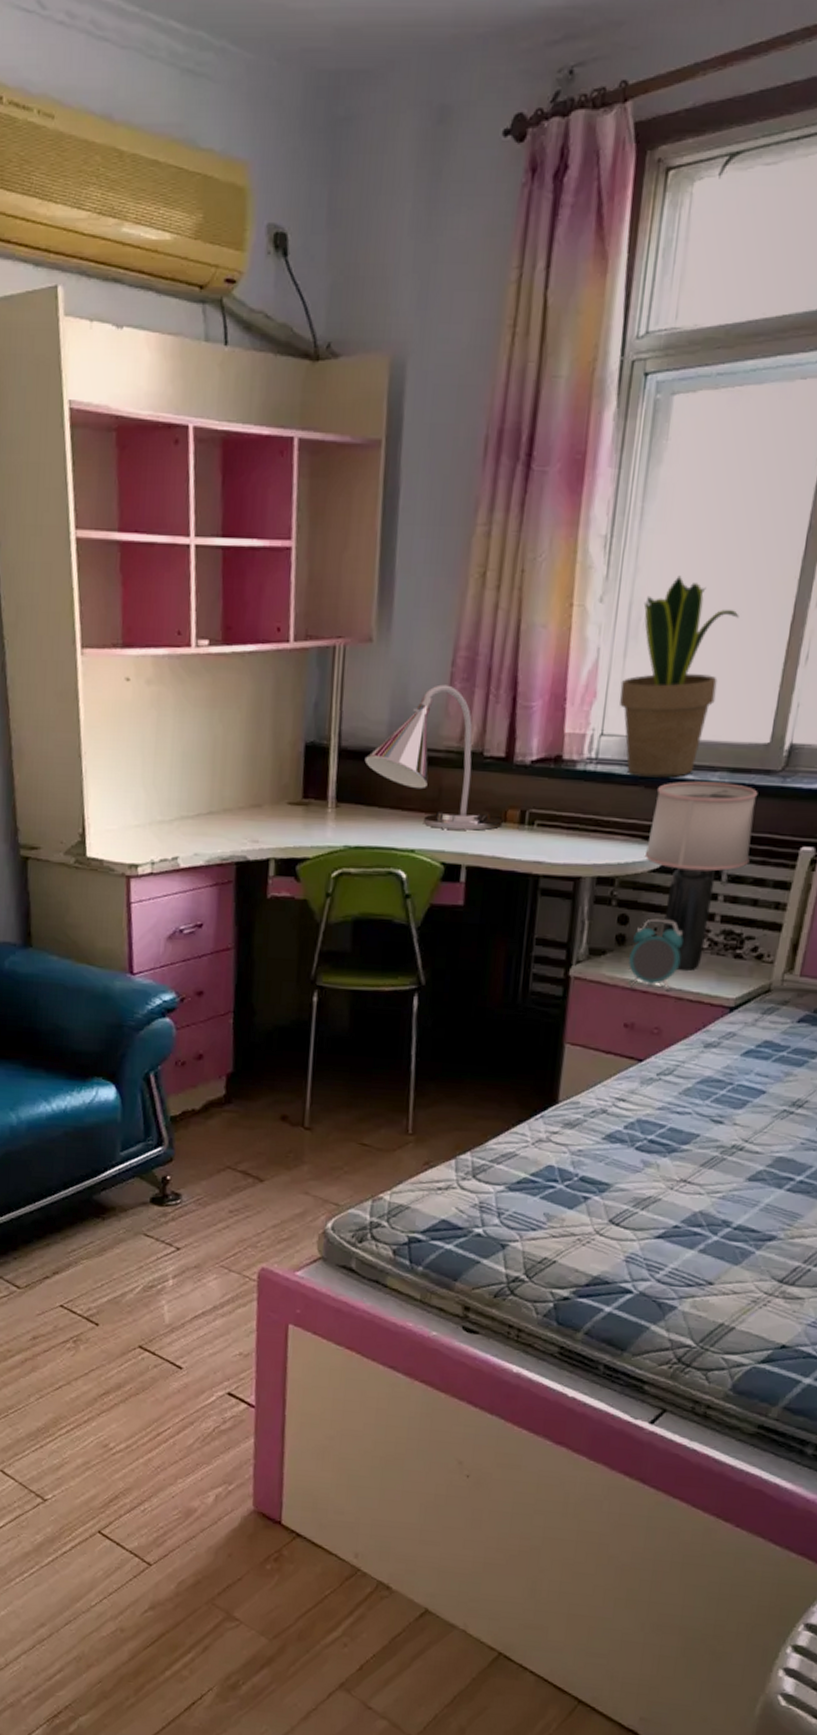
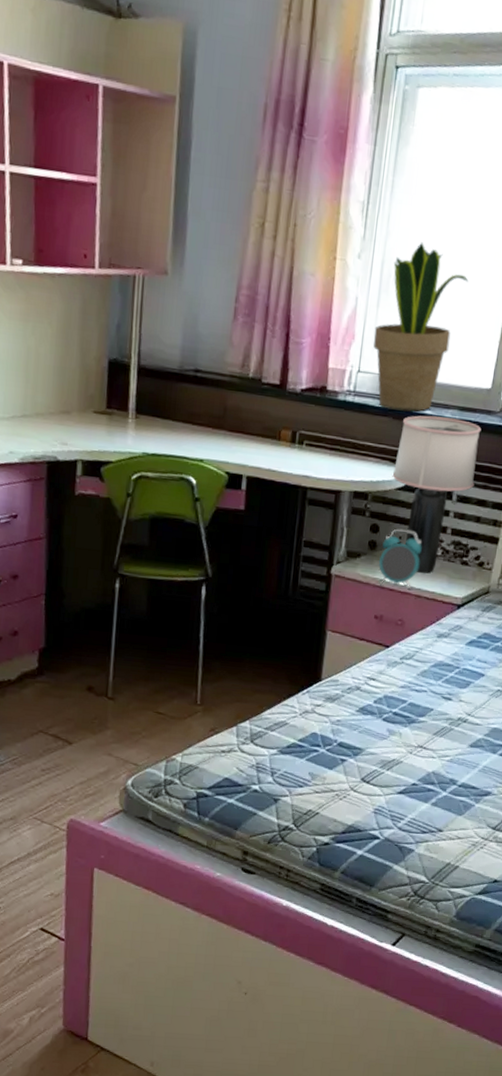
table lamp: present [364,684,503,831] -> none [160,317,278,446]

